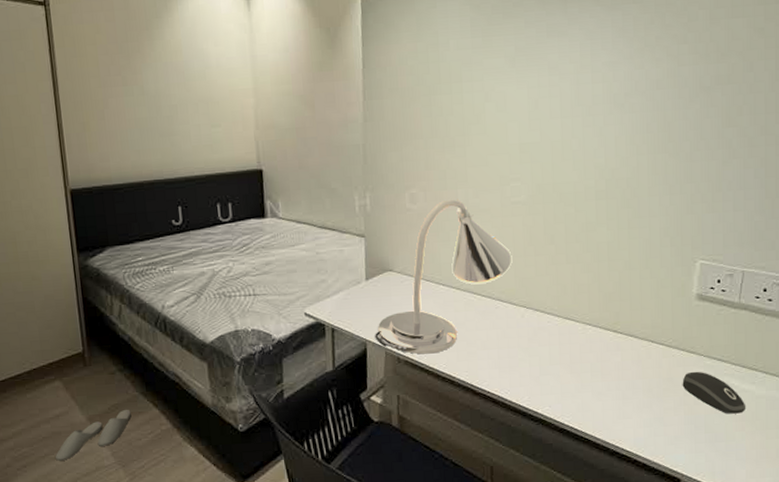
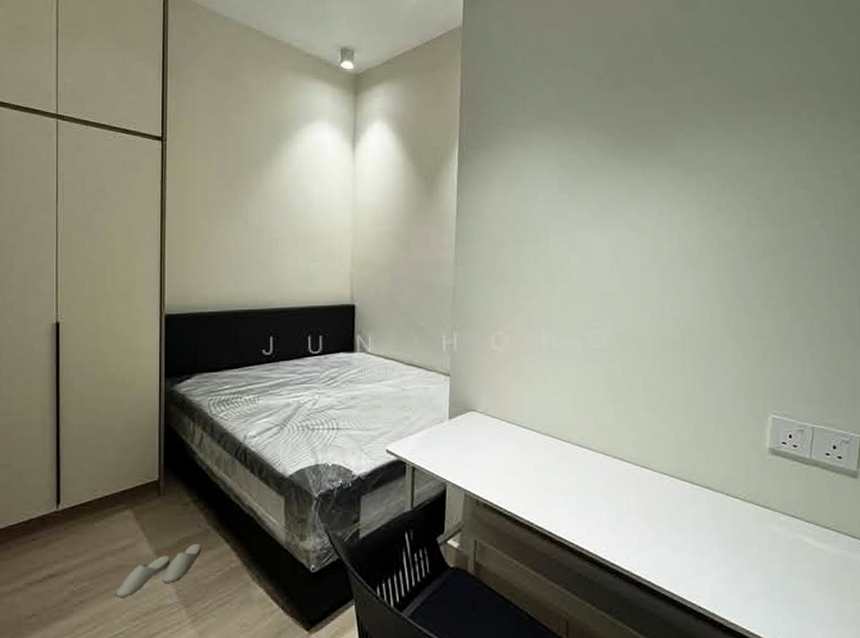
table lamp: present [375,199,511,354] -> none [455,343,591,498]
computer mouse: present [682,371,746,414] -> none [757,527,821,574]

